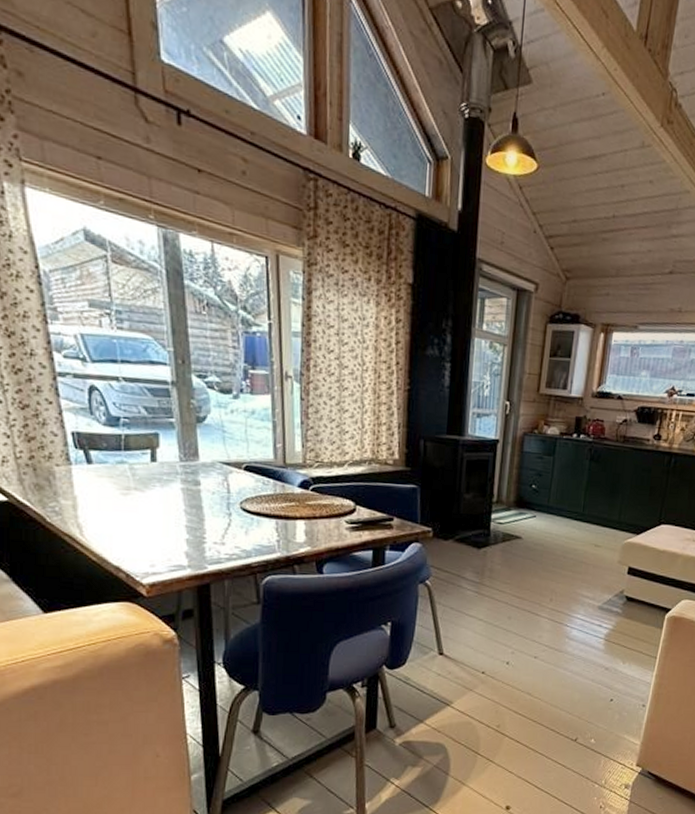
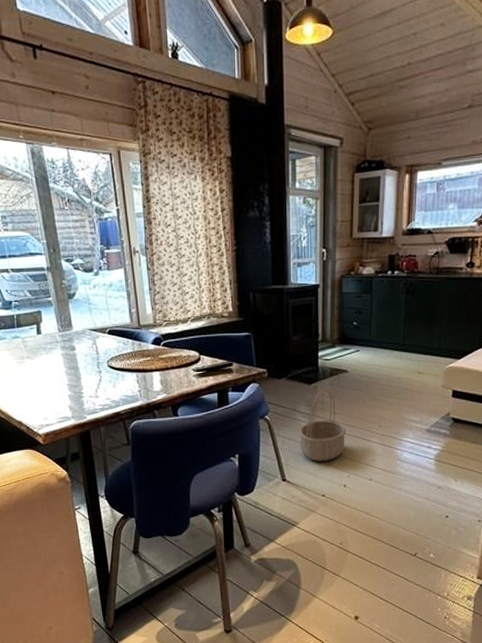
basket: none [461,555,515,635] -> present [298,389,346,461]

